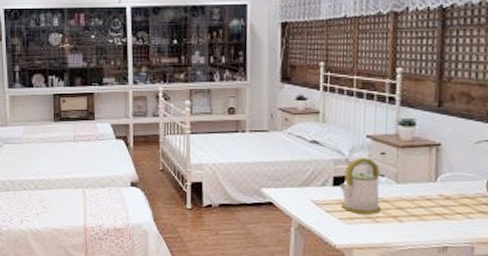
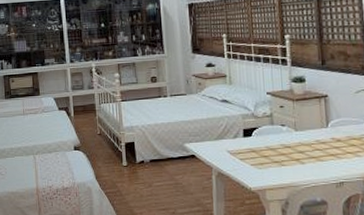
kettle: present [340,158,381,214] -> none [249,111,285,159]

